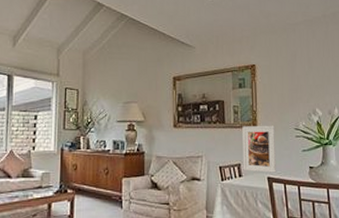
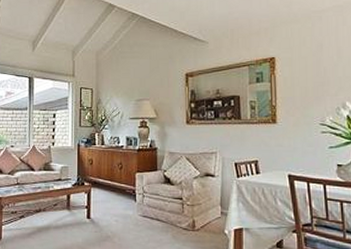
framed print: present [242,125,277,173] -> none [260,121,299,170]

